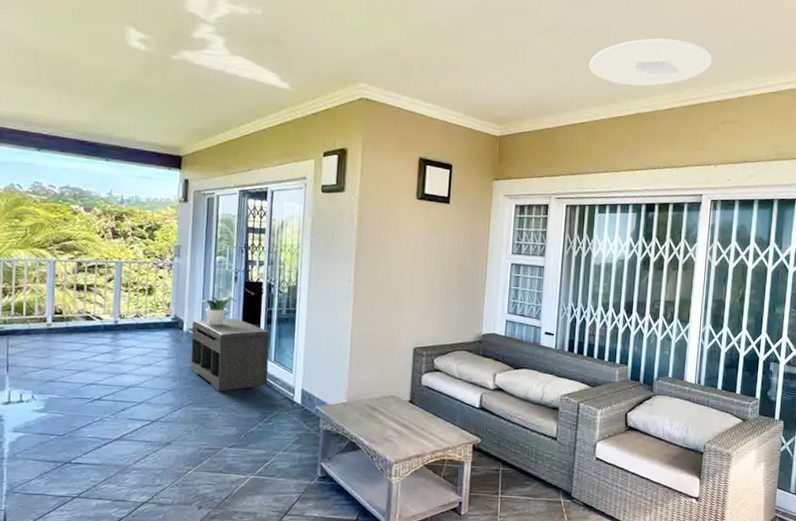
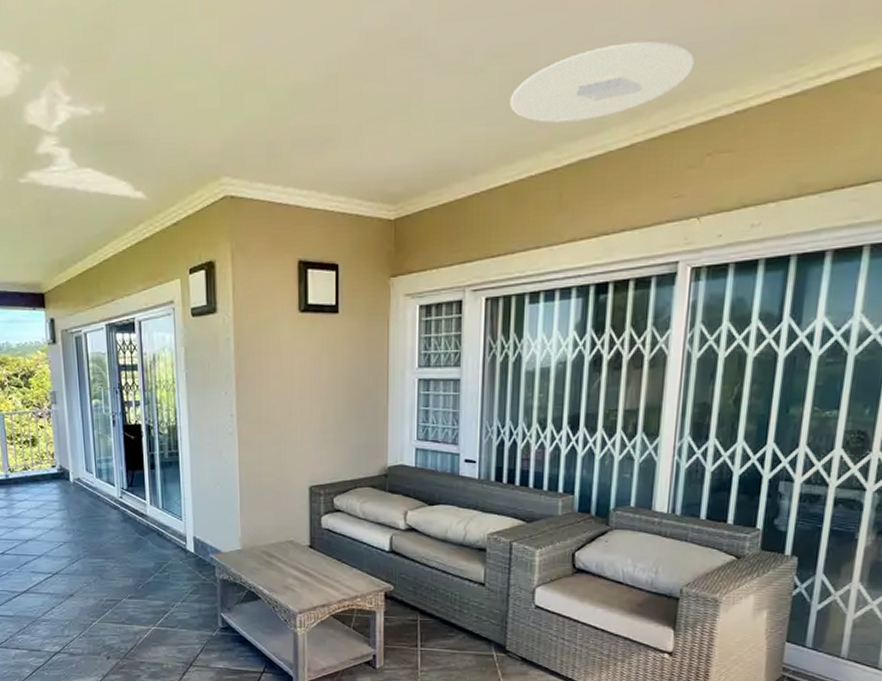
bench: present [190,318,270,392] -> none [77,464,159,542]
potted plant: present [201,296,237,325] -> none [83,442,118,473]

